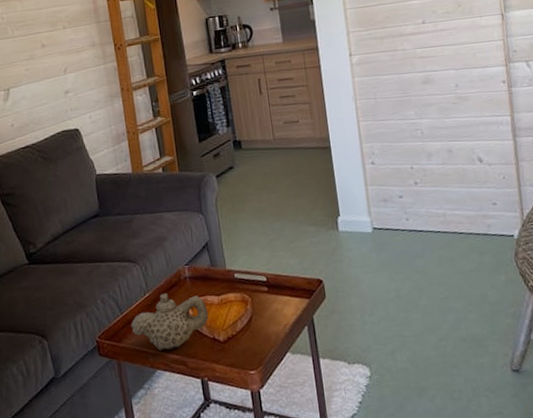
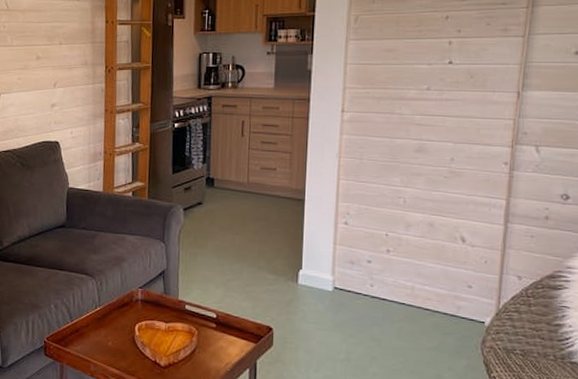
teapot: present [131,294,209,350] -> none [78,311,154,364]

